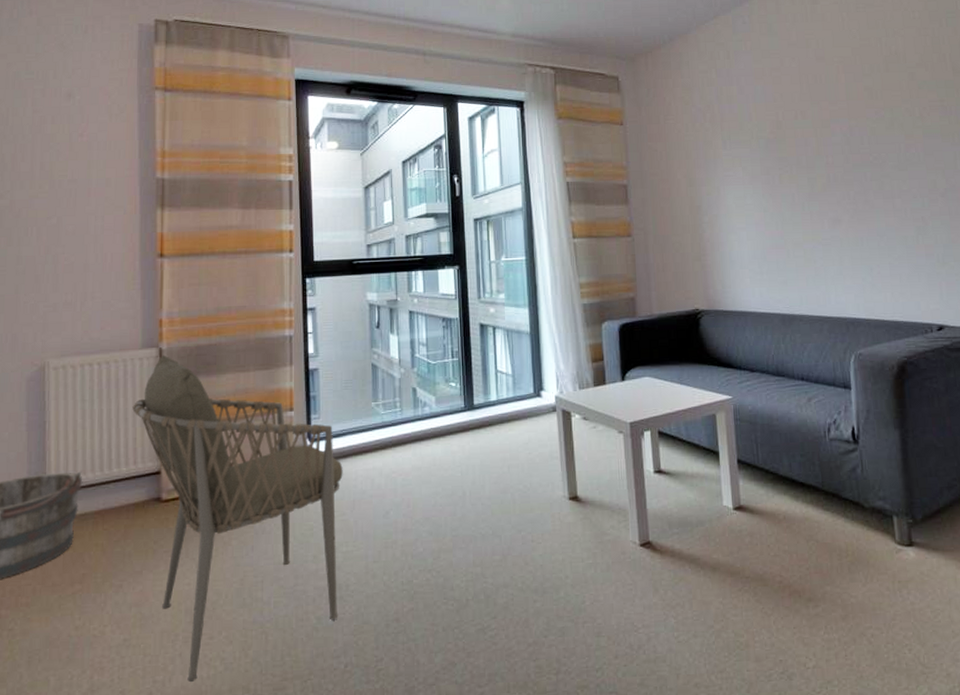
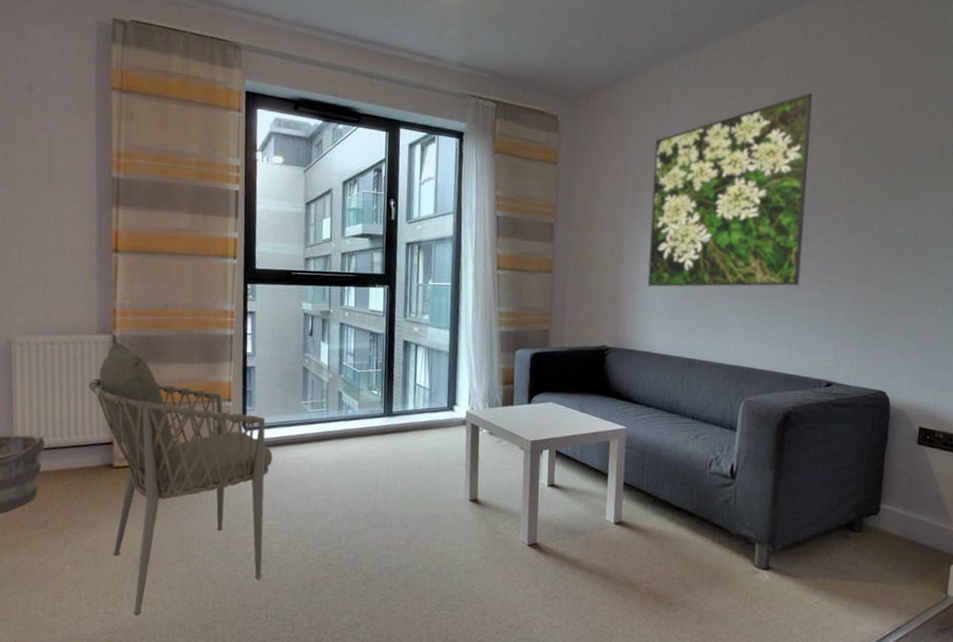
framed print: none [721,34,891,241] -> present [647,93,813,287]

